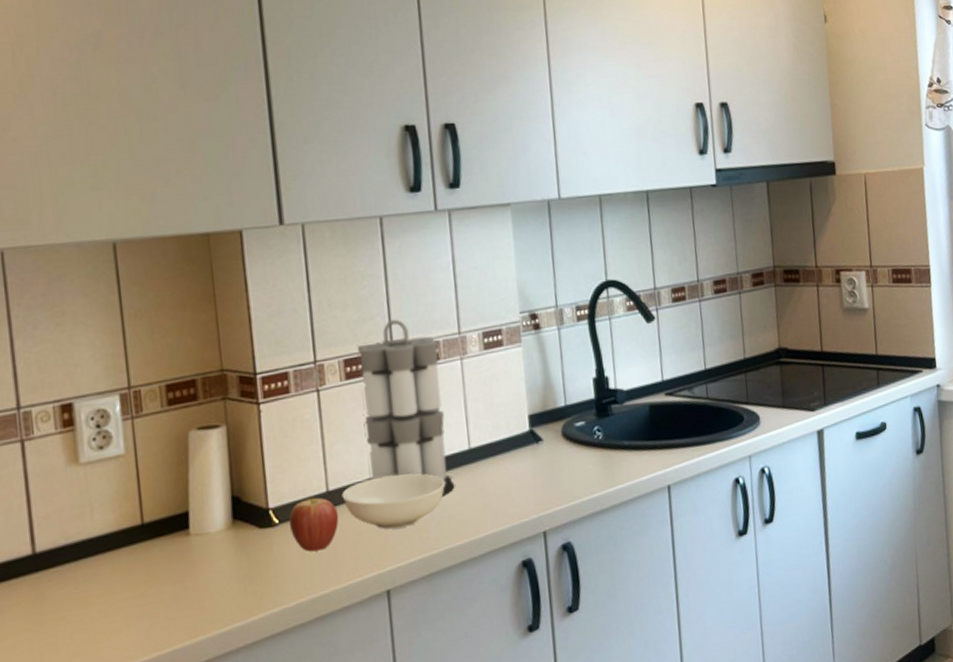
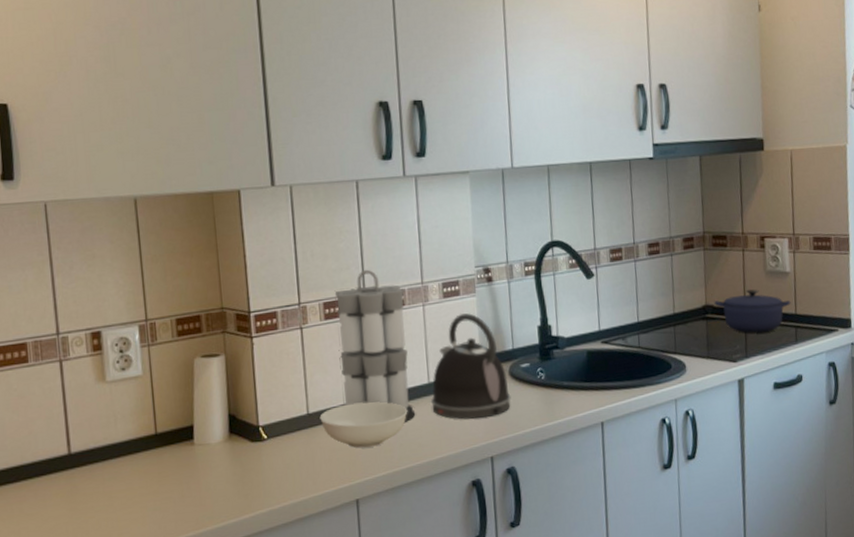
fruit: present [288,496,339,552] -> none [275,417,317,464]
kettle: none [473,366,565,490] -> present [431,313,511,419]
cooking pot: none [788,328,871,378] -> present [714,288,791,333]

